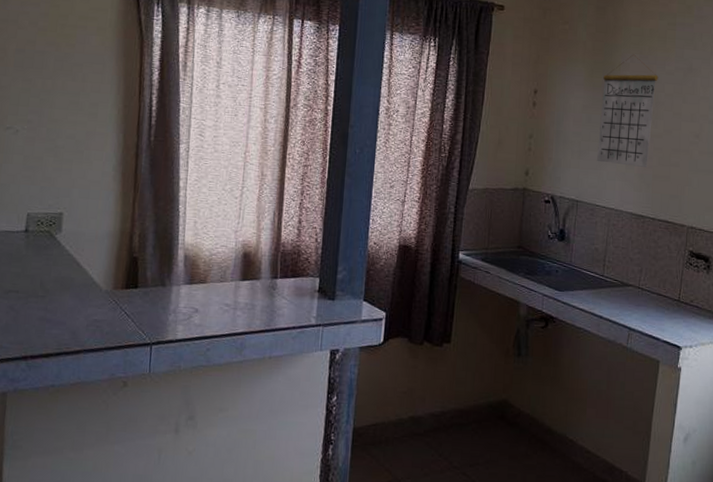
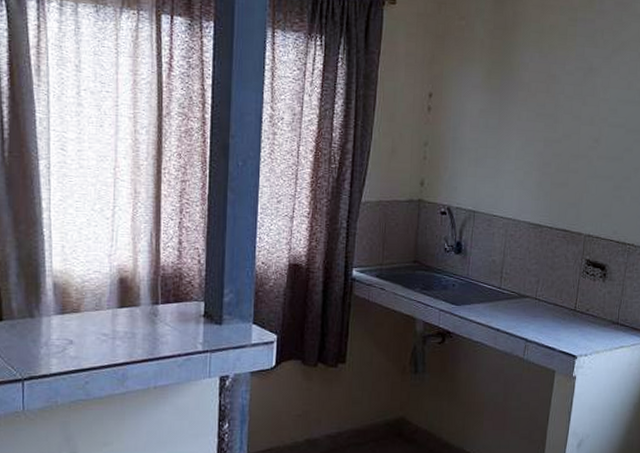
calendar: present [596,54,659,167] -> none [494,53,558,174]

